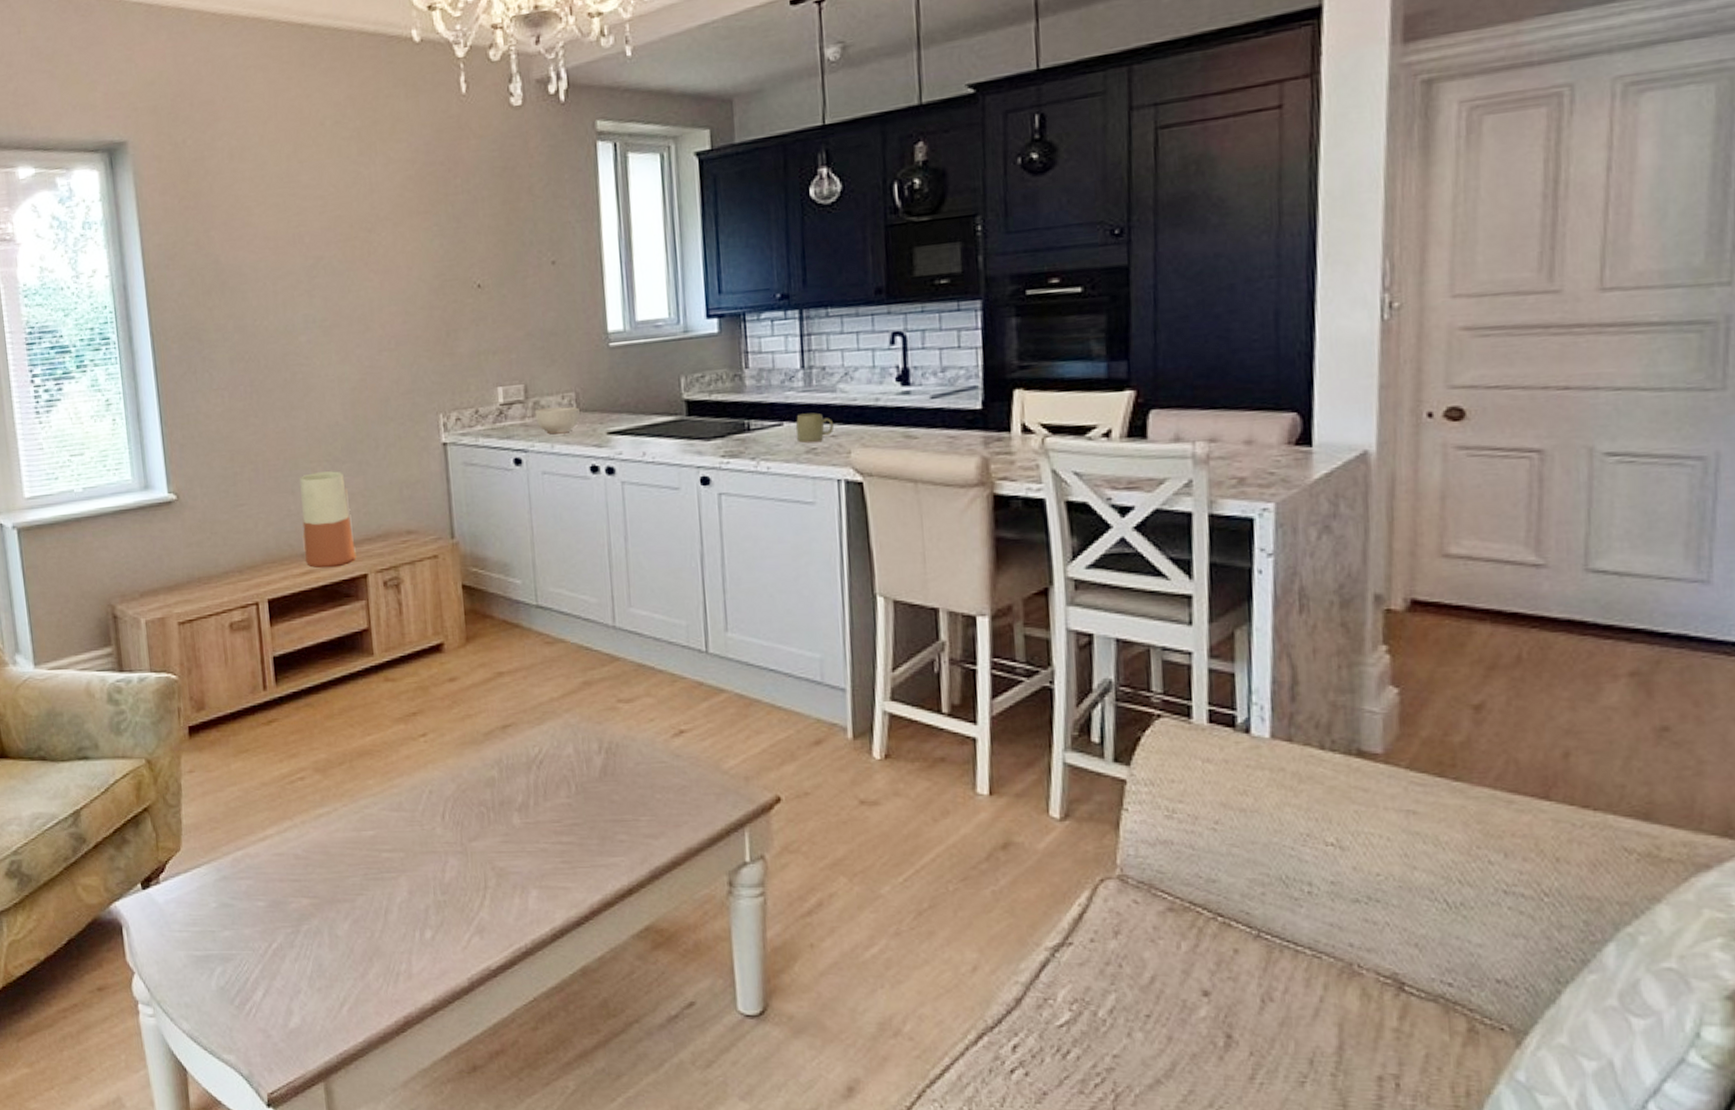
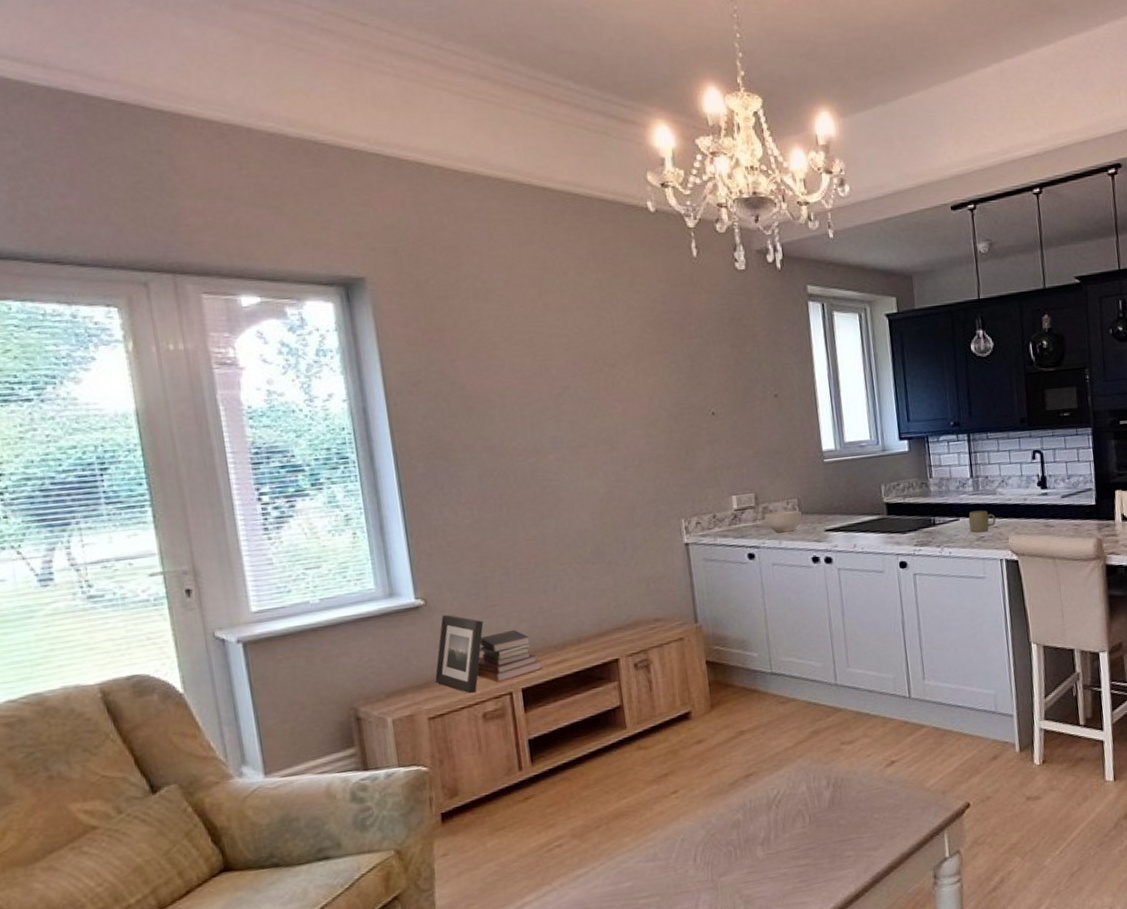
picture frame: none [185,512,232,600] -> present [435,614,484,694]
books: none [224,533,288,590] -> present [476,629,542,682]
vase: present [299,471,355,568] -> none [551,571,607,657]

